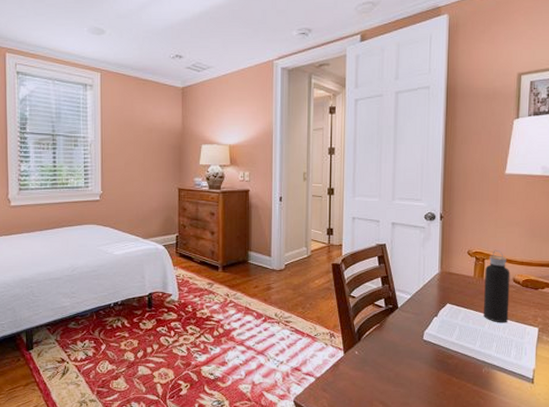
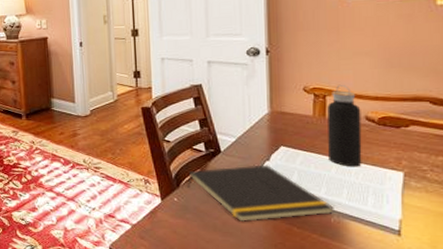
notepad: none [367,320,486,374] -> present [187,164,334,223]

